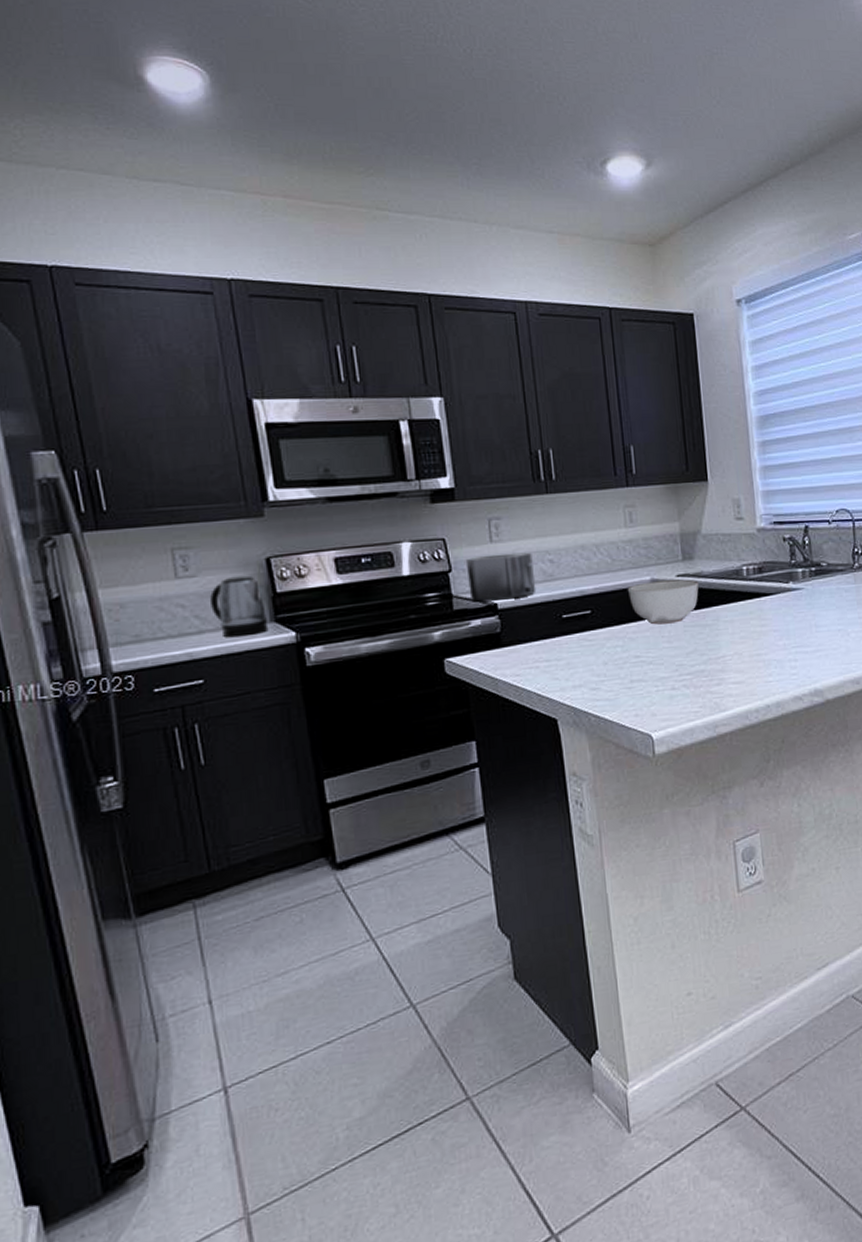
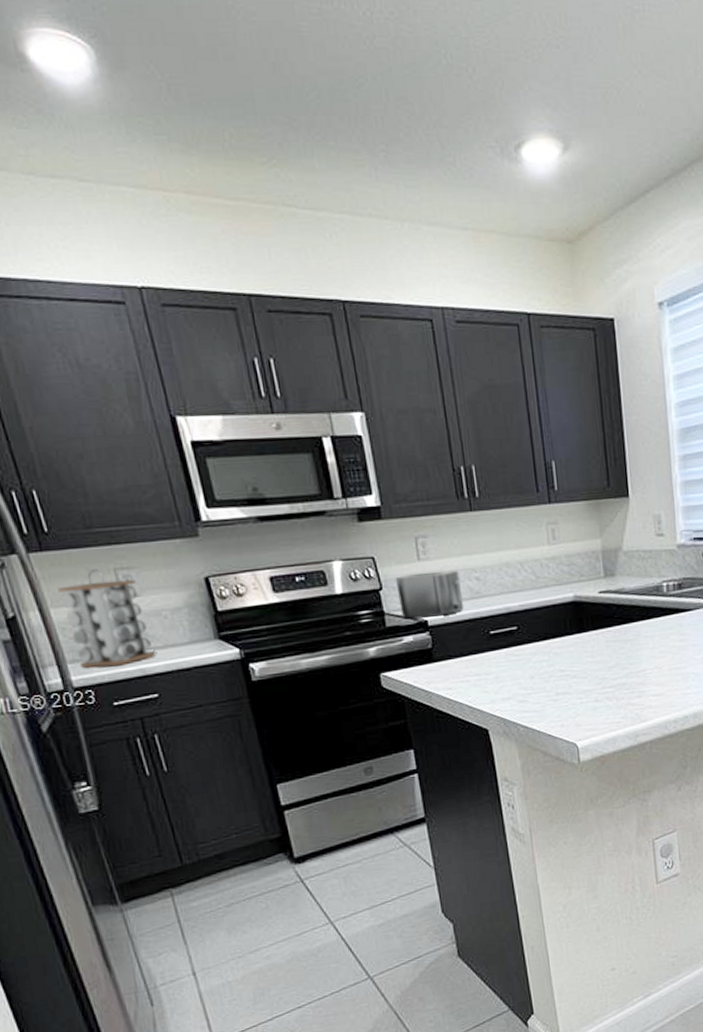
spice rack: none [109,549,206,652] -> present [57,569,156,668]
kettle: present [210,575,269,638] -> none [156,594,214,655]
bowl: present [627,579,699,625] -> none [551,595,621,640]

